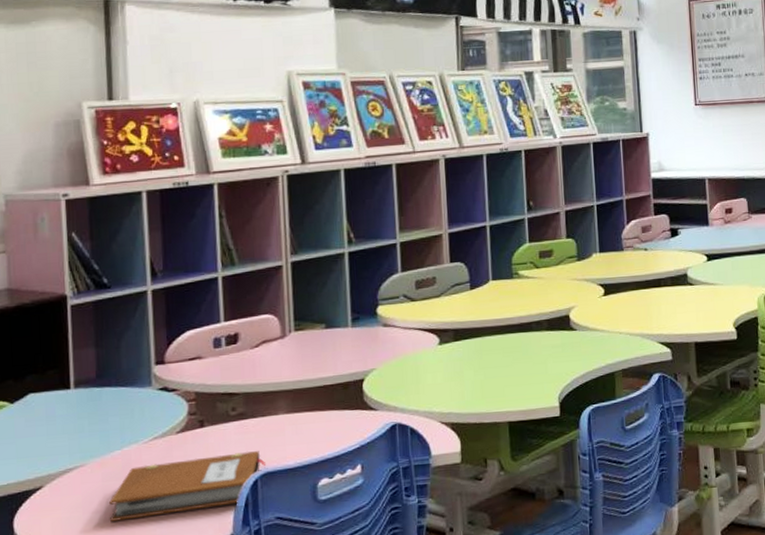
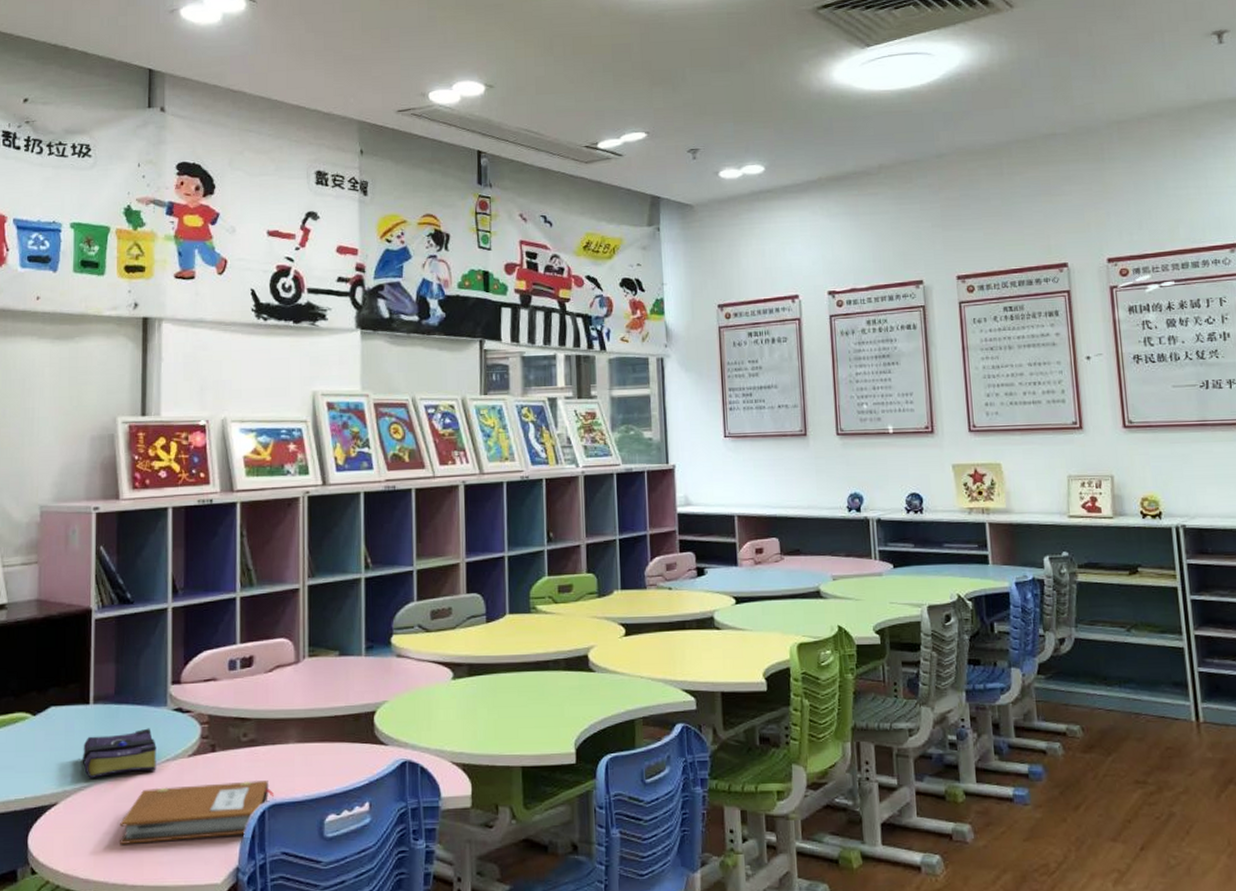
book: none [65,408,144,462] -> present [82,728,156,780]

